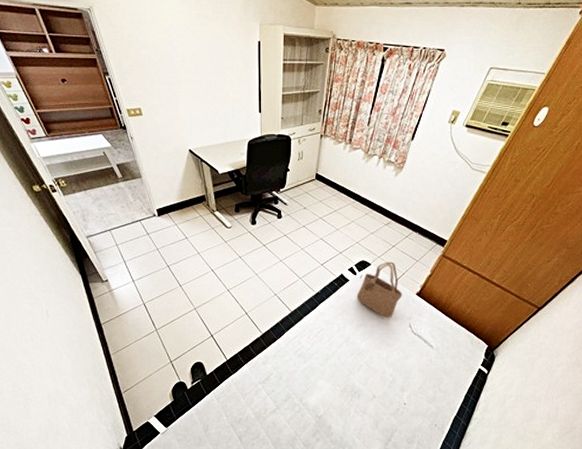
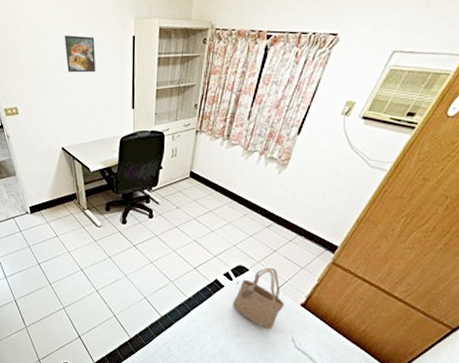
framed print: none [188,36,222,76] -> present [64,35,96,73]

